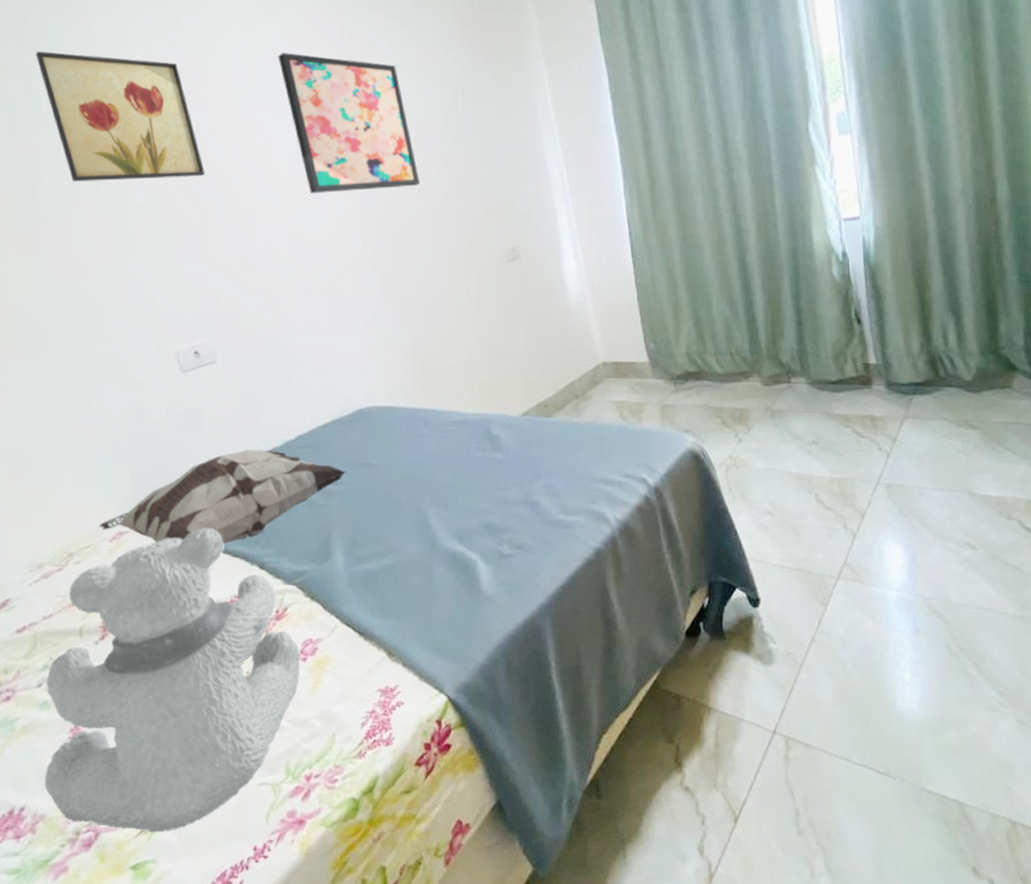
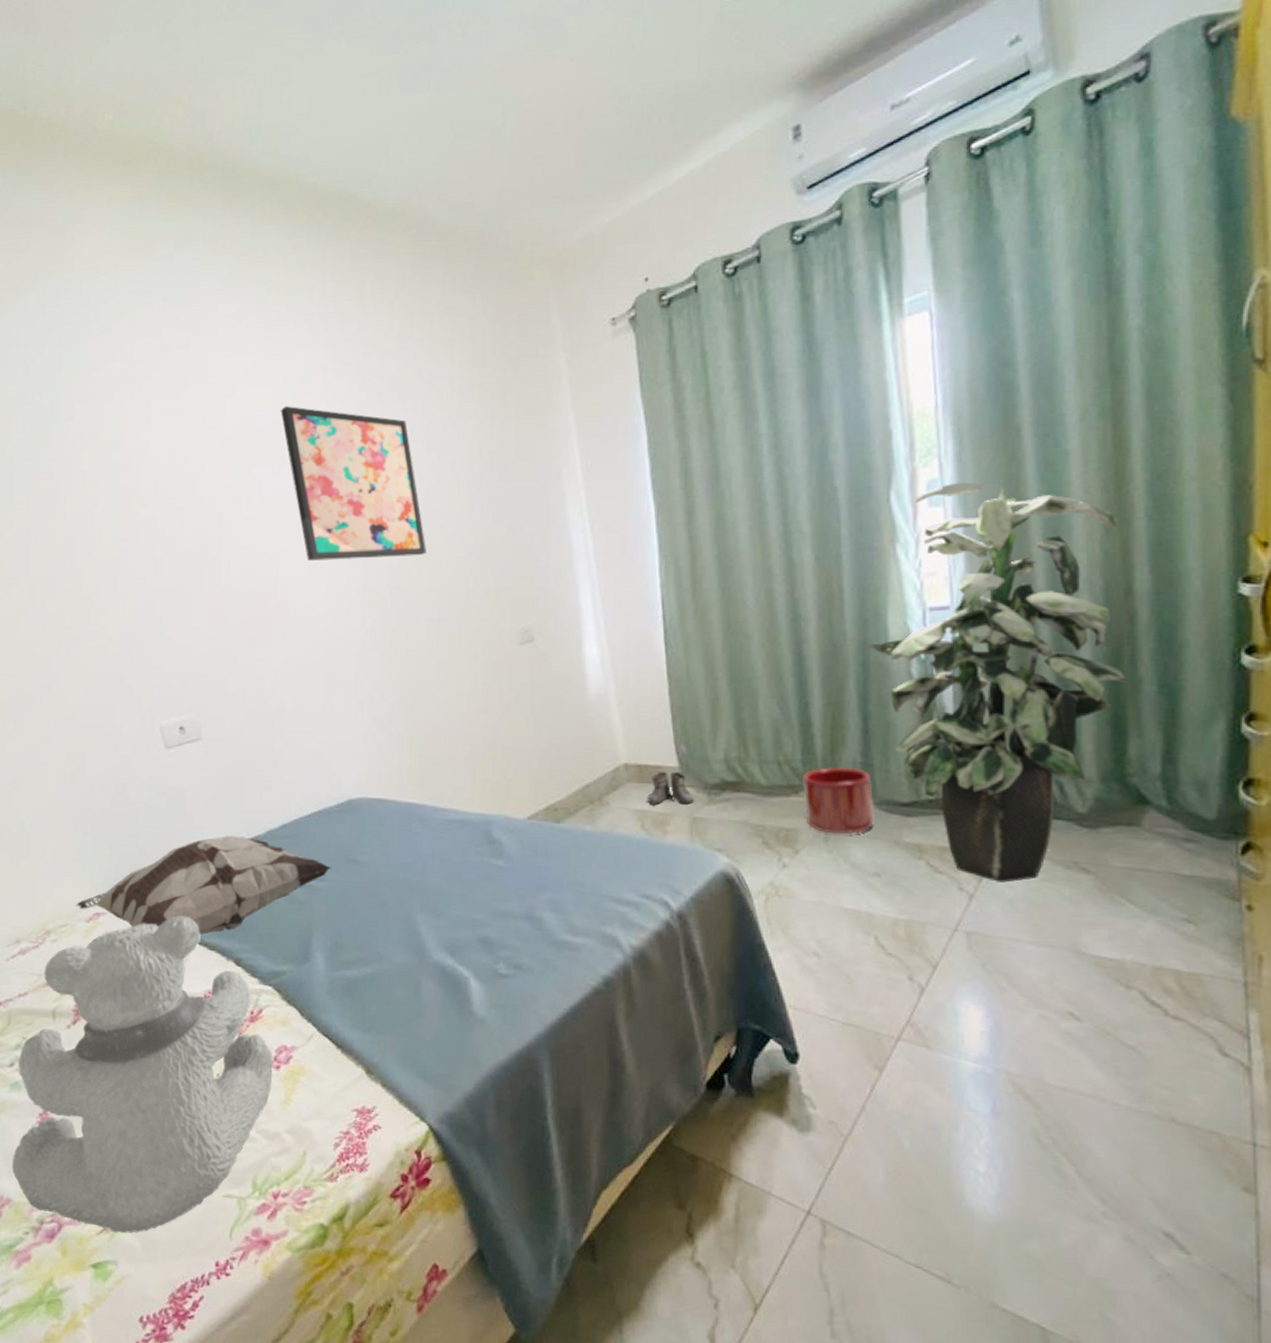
wall art: present [36,51,205,182] -> none [37,404,199,542]
boots: none [624,366,664,396] -> present [647,771,695,805]
planter: none [751,354,811,411] -> present [803,766,876,835]
indoor plant: none [797,114,996,442] -> present [868,482,1127,883]

